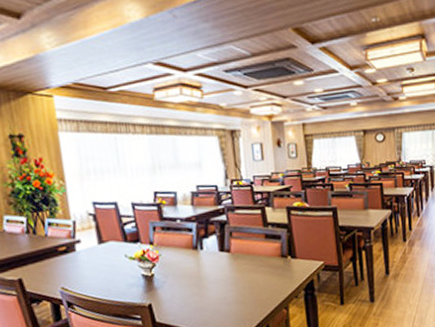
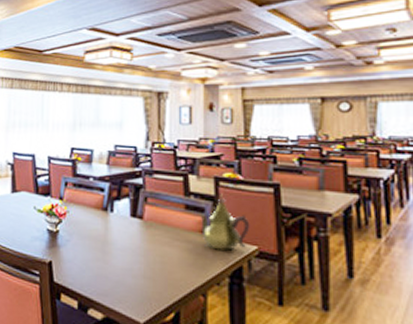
teapot: none [277,221,317,269] -> present [200,194,250,251]

